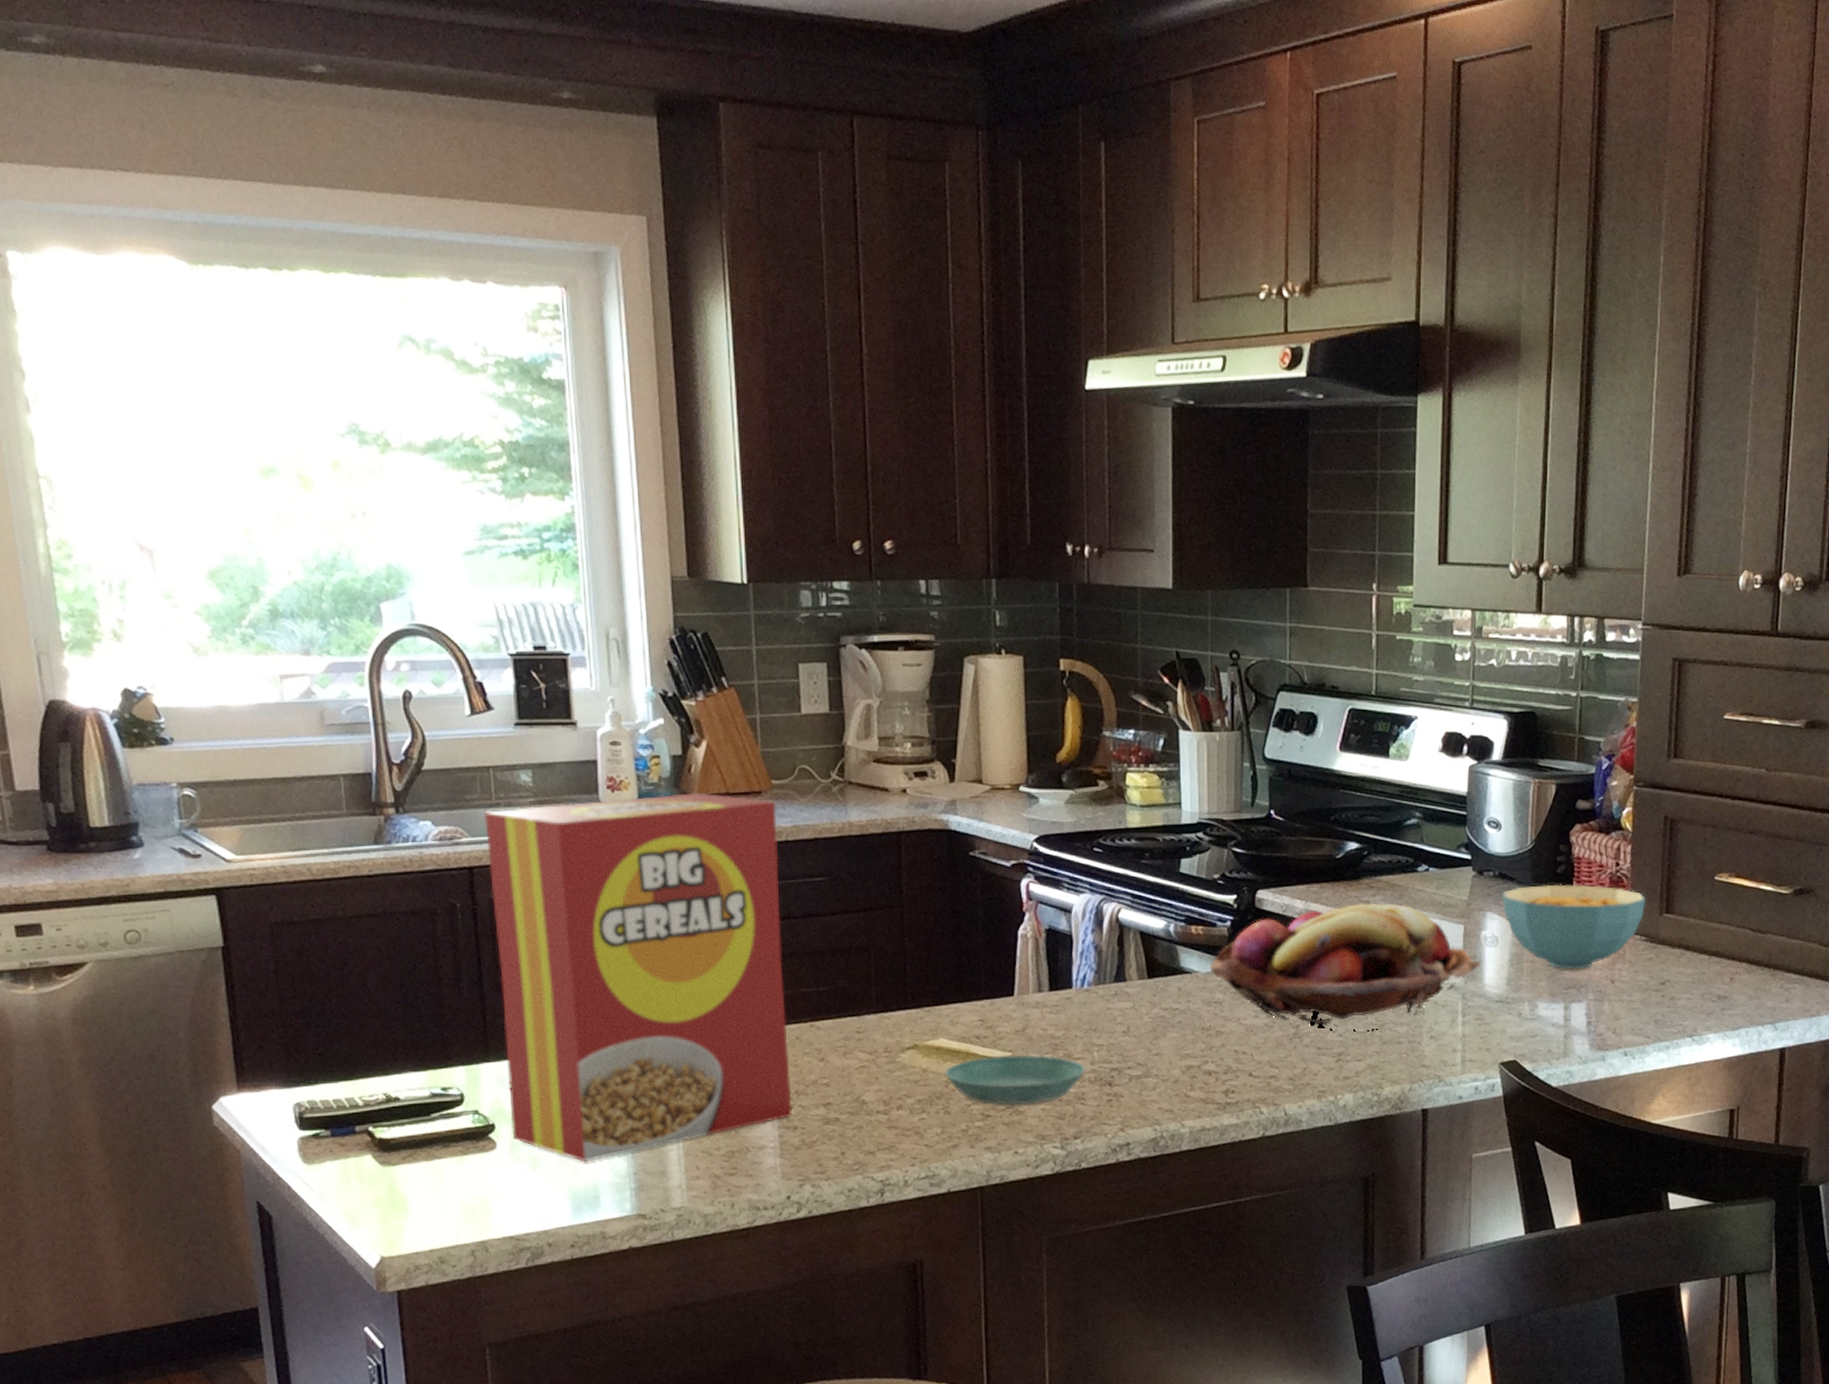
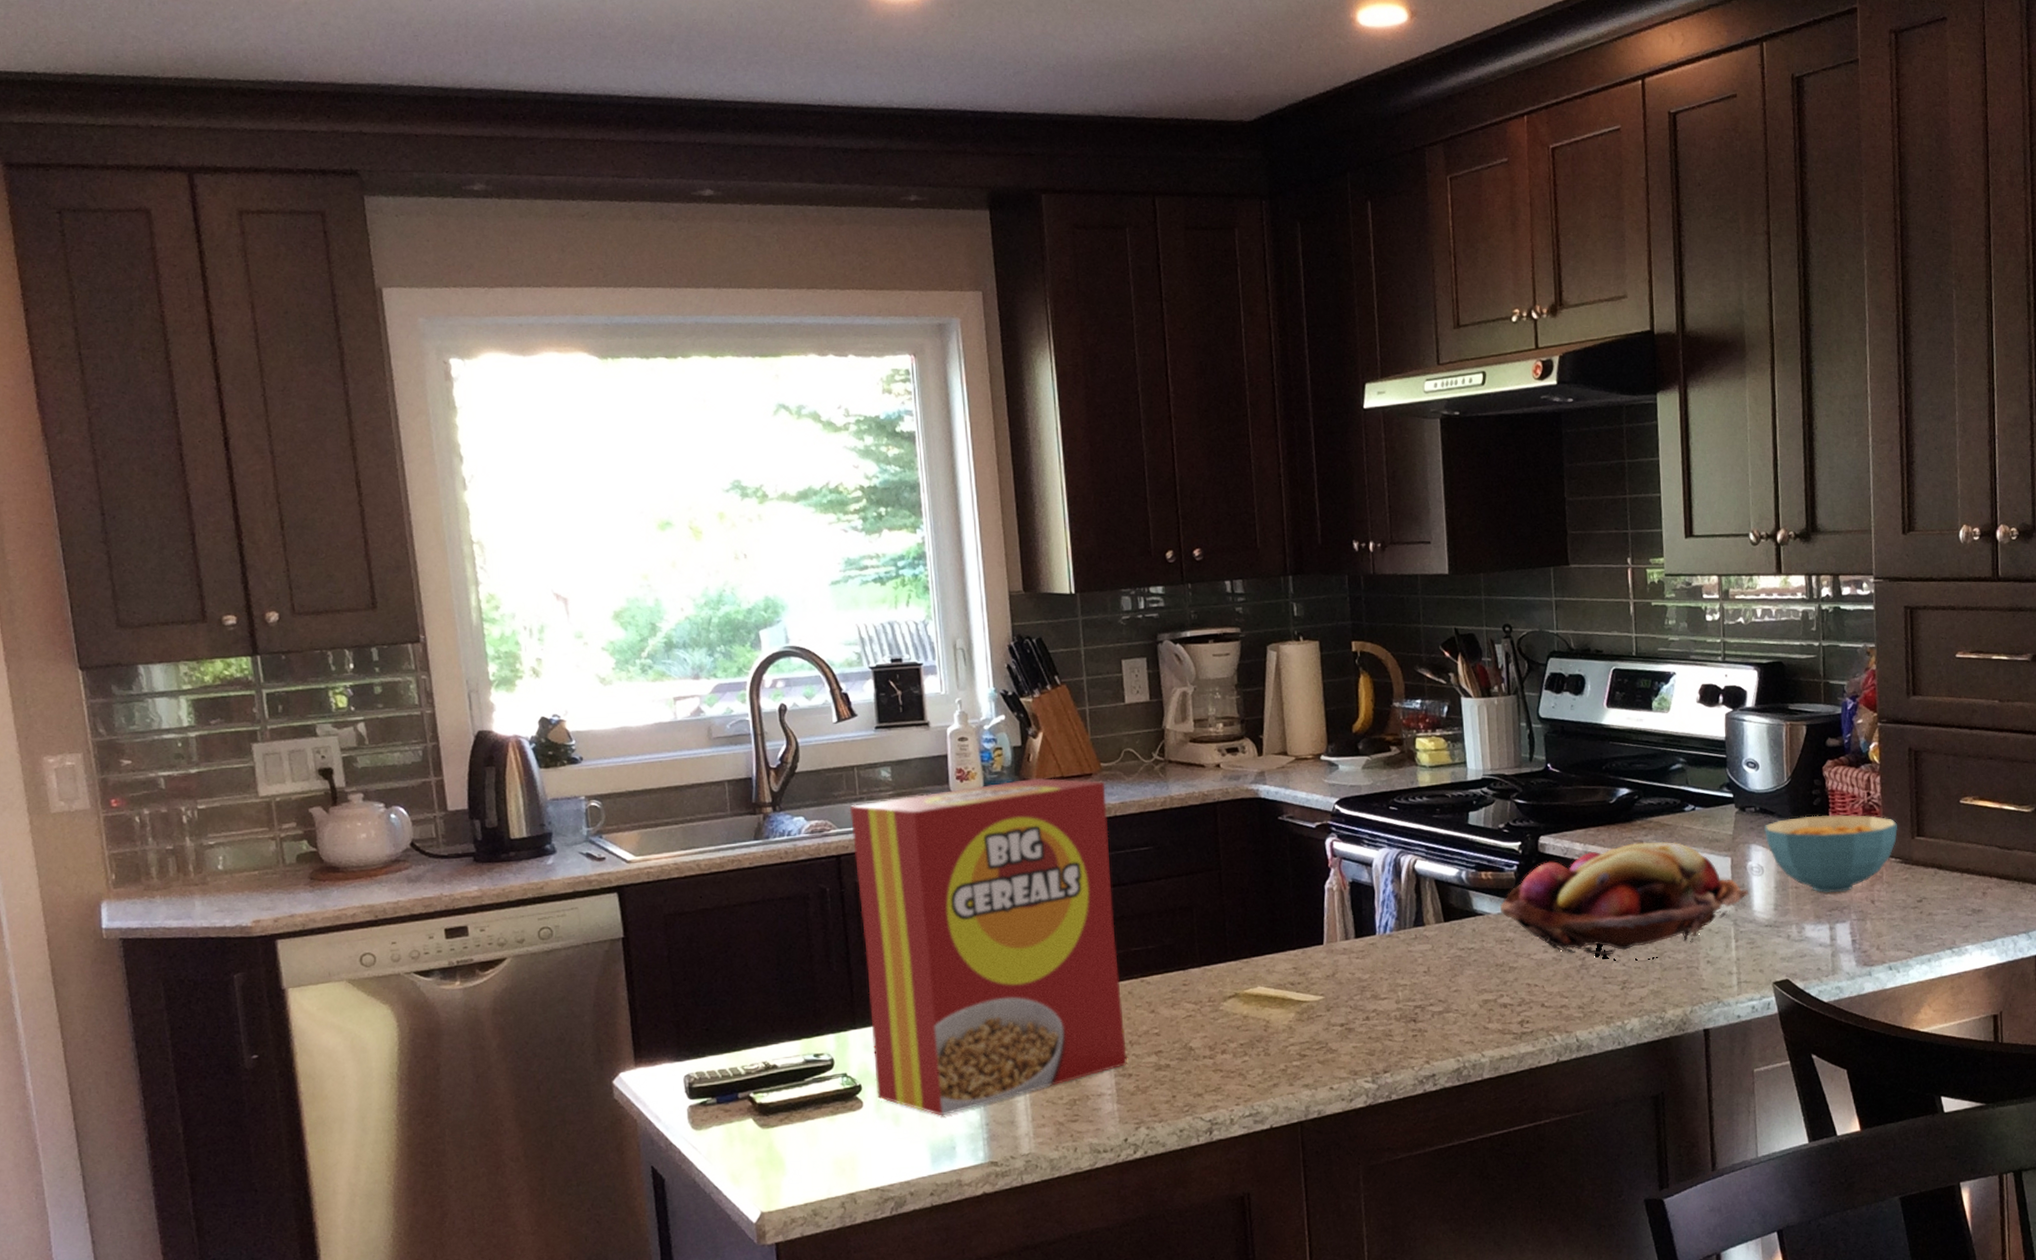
saucer: present [945,1054,1085,1106] -> none [1264,997,1391,1046]

